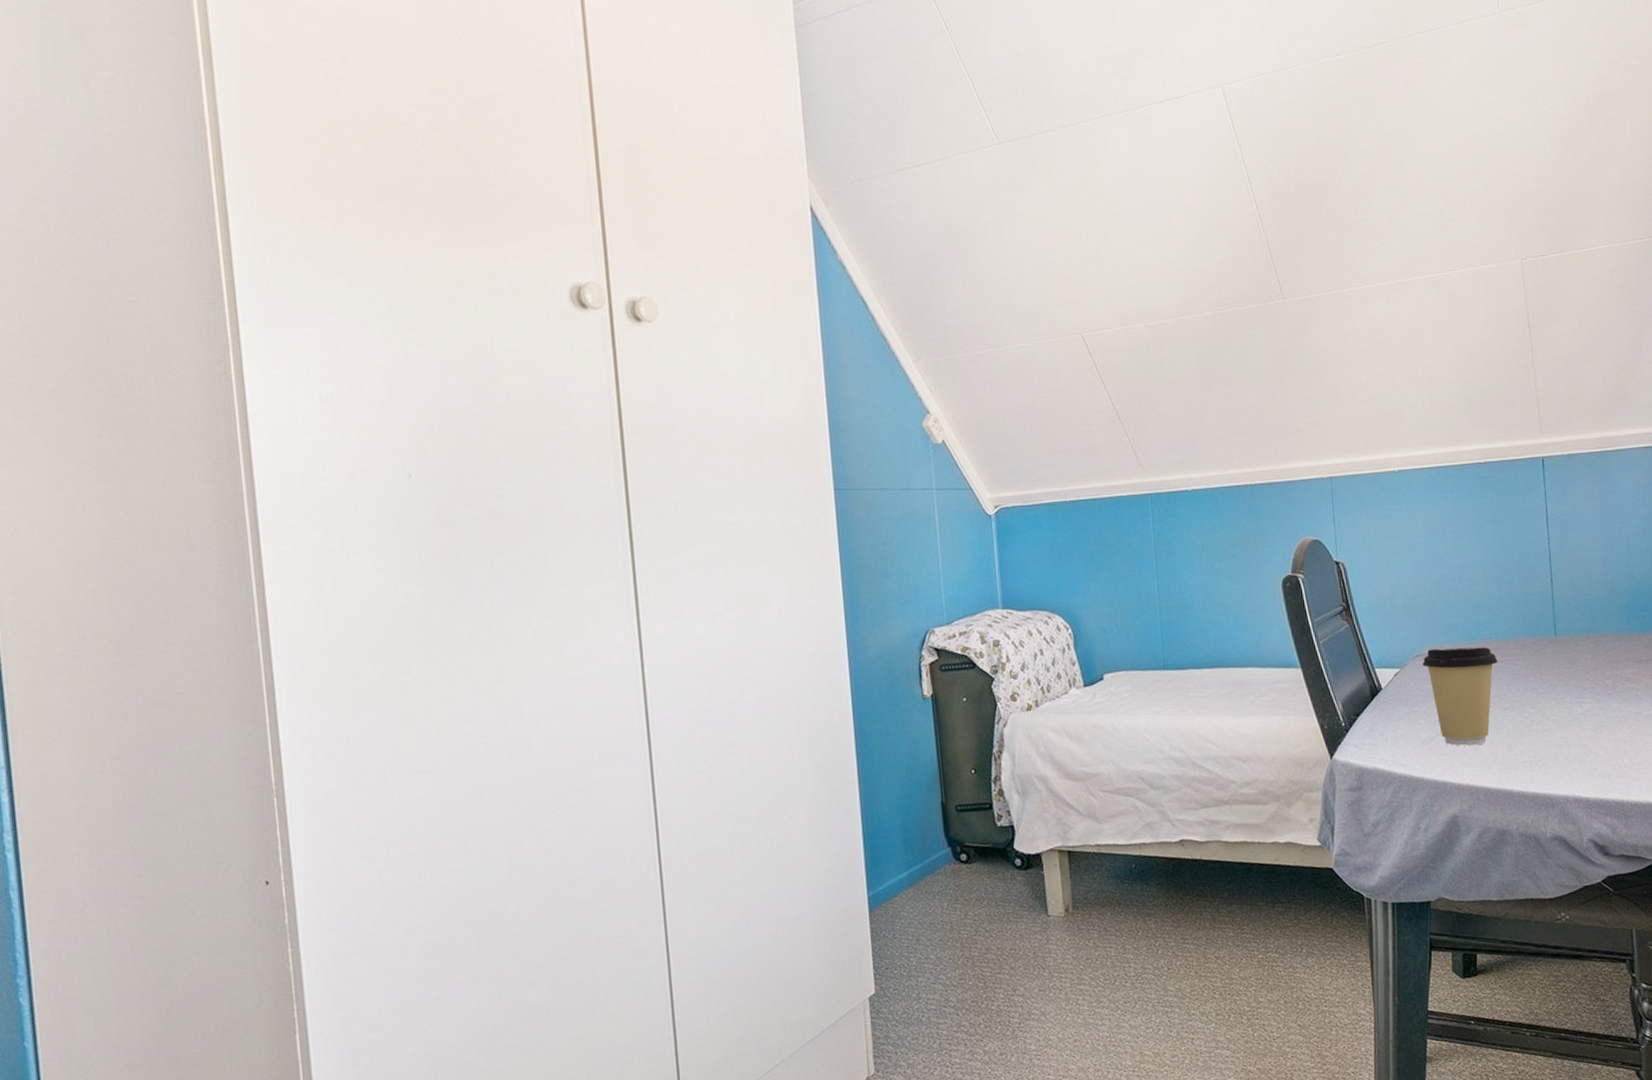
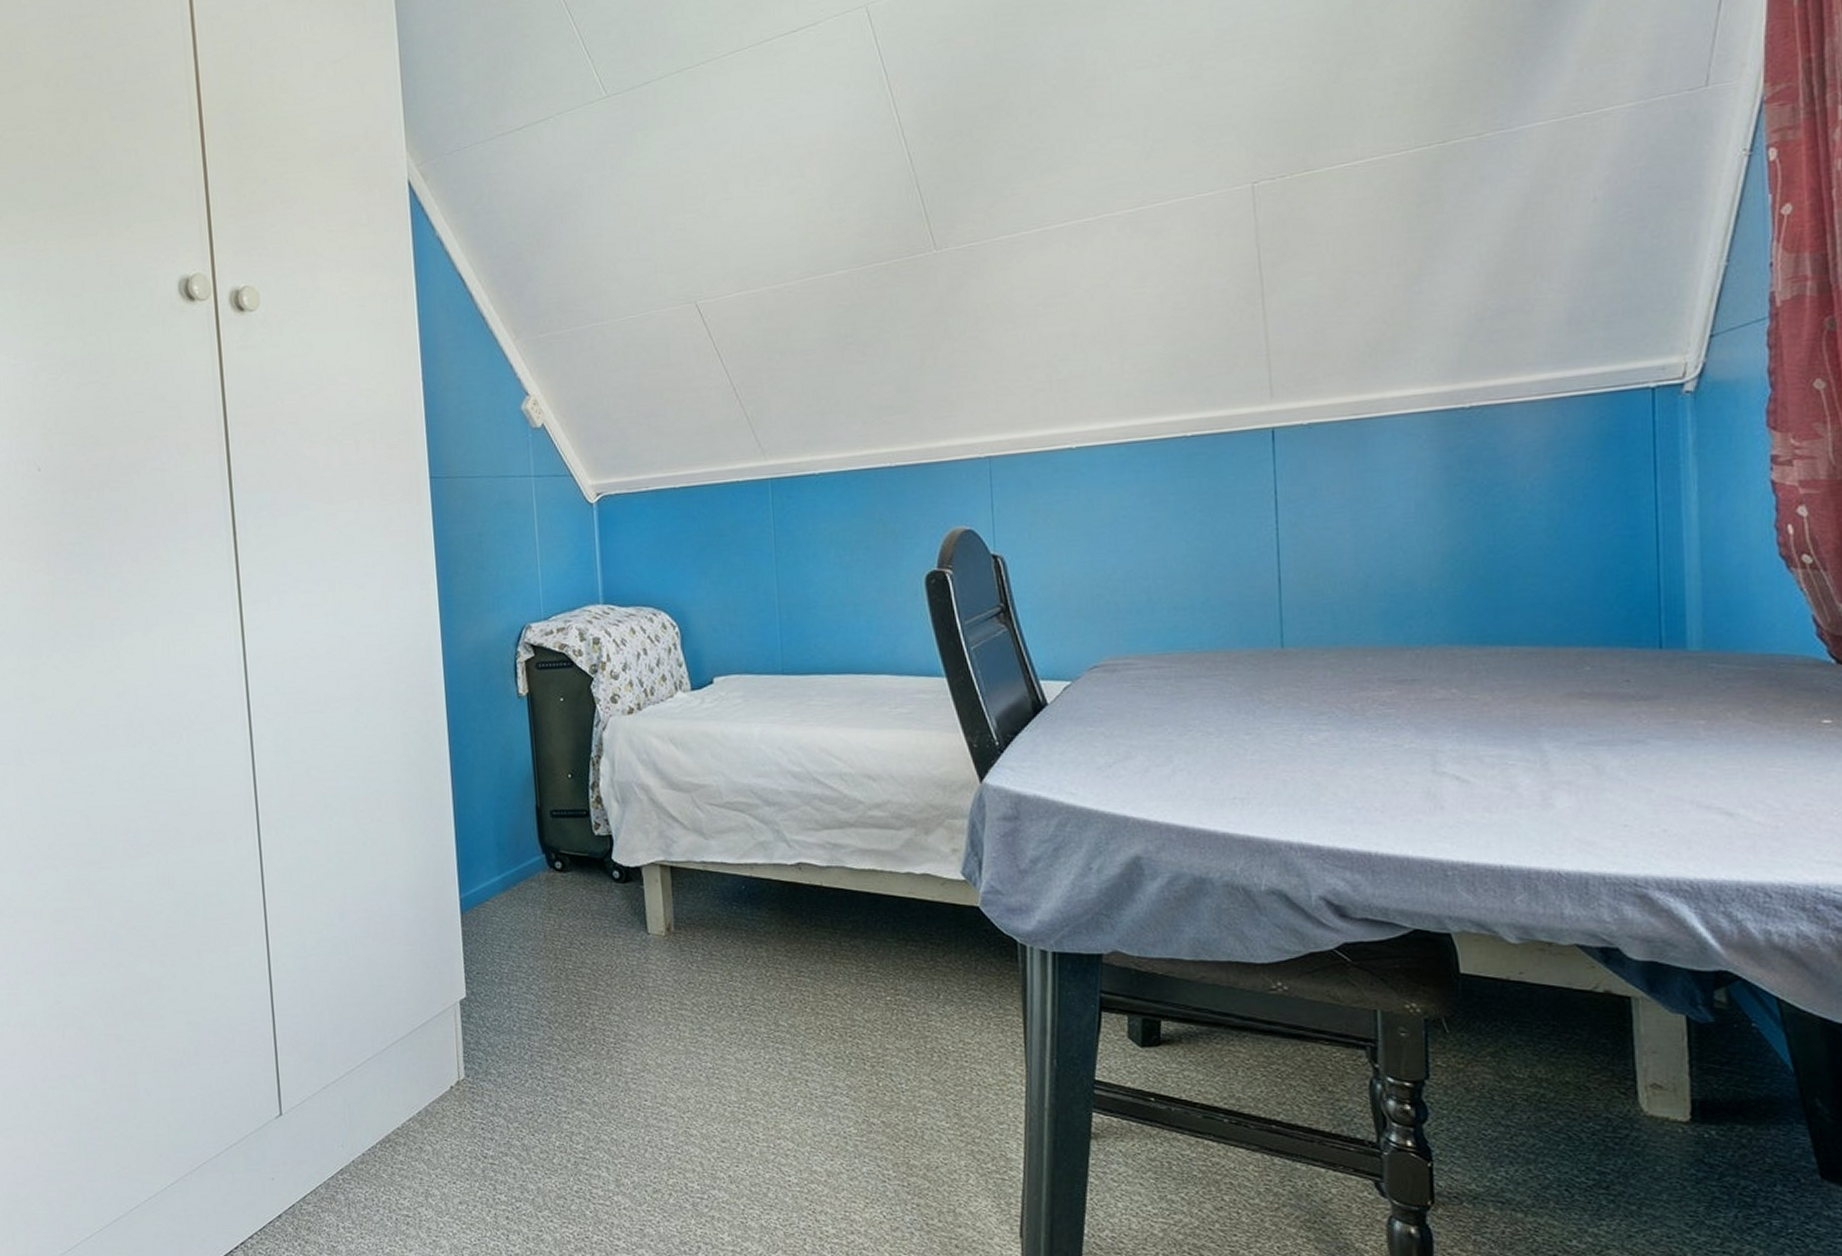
coffee cup: present [1422,647,1498,746] -> none [1100,658,1202,775]

